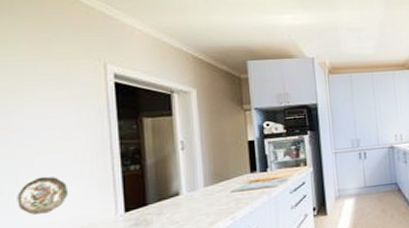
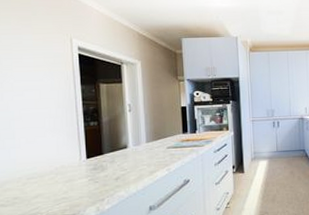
decorative plate: present [17,176,69,215] -> none [10,126,46,156]

